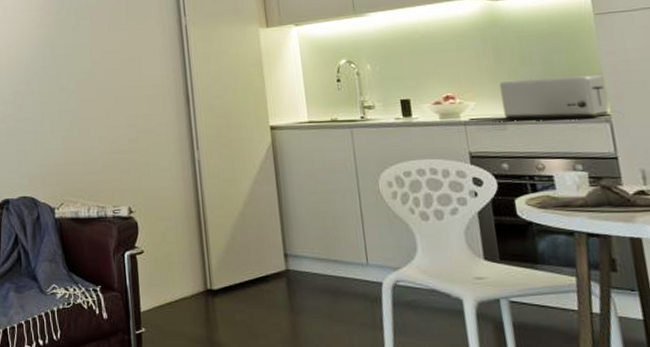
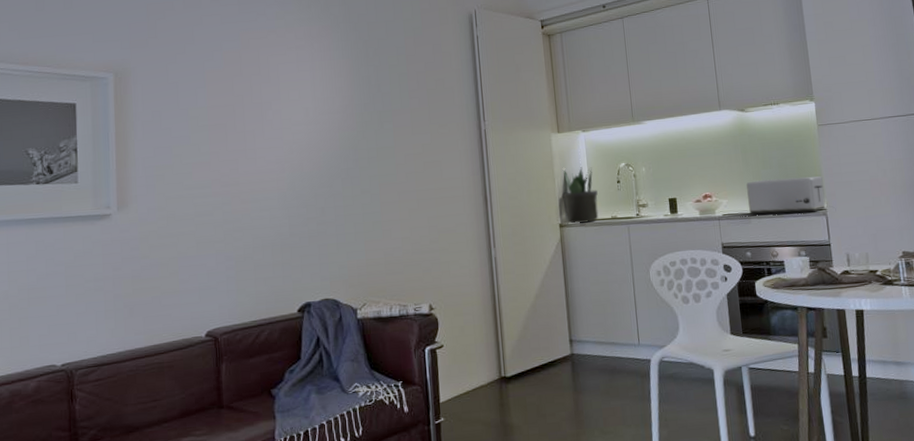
planter: none [273,64,316,127] -> present [562,167,599,224]

